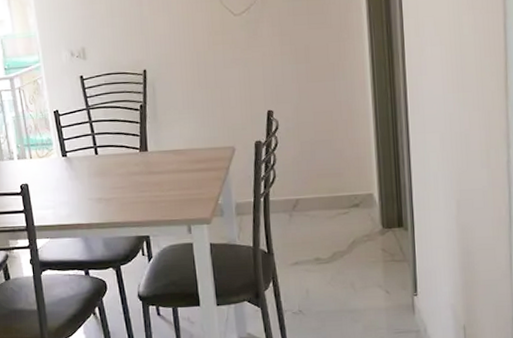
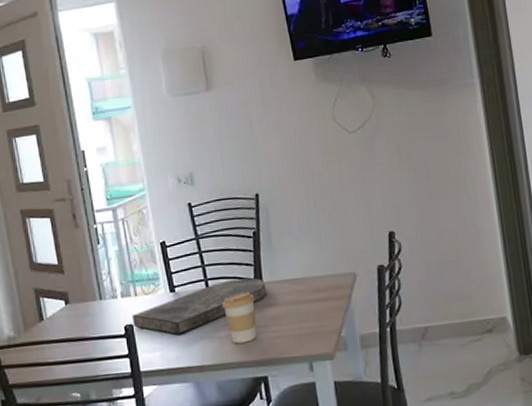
cutting board: none [27,147,151,195] -> present [131,278,267,334]
coffee cup: none [110,159,141,206] -> present [222,292,257,344]

